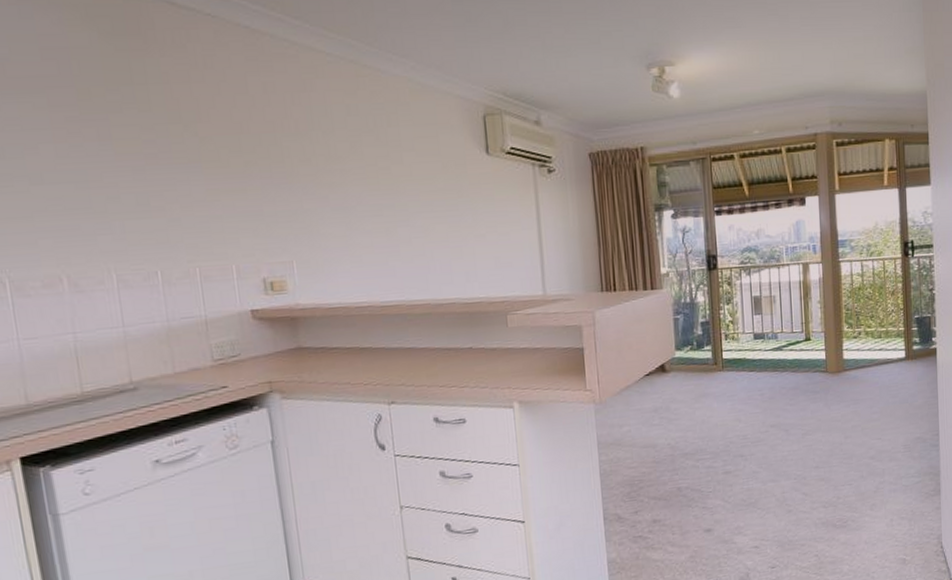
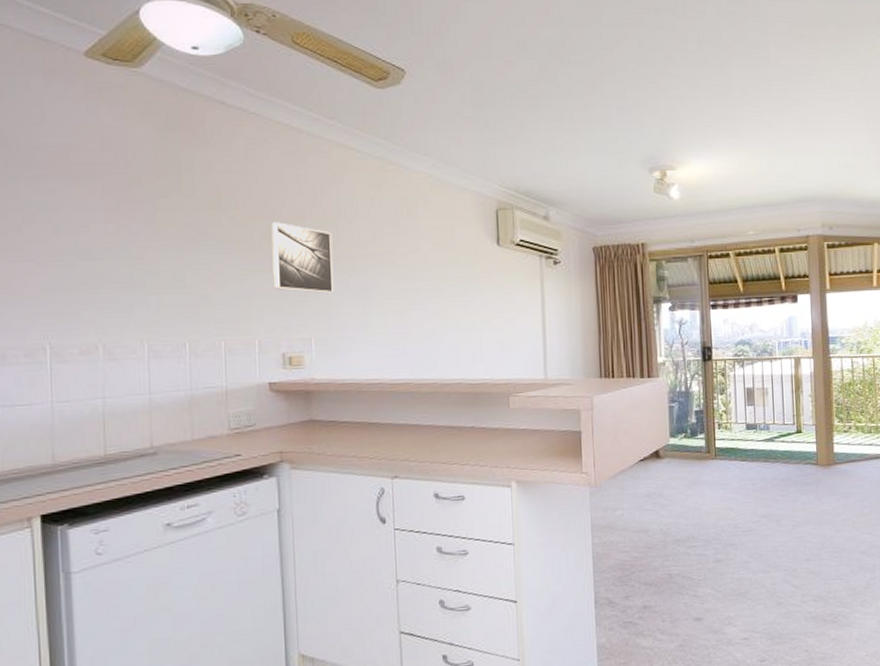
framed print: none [239,136,313,213] -> present [271,222,333,293]

